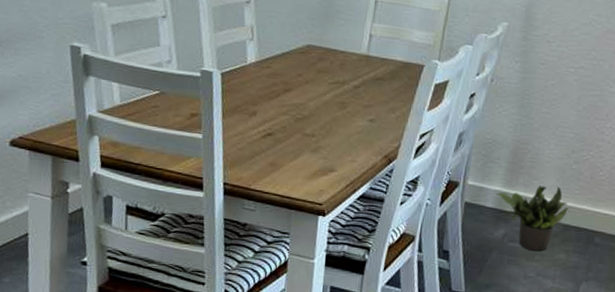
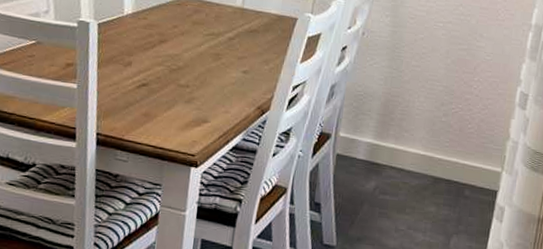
potted plant: present [497,184,568,252] -> none [368,137,438,204]

